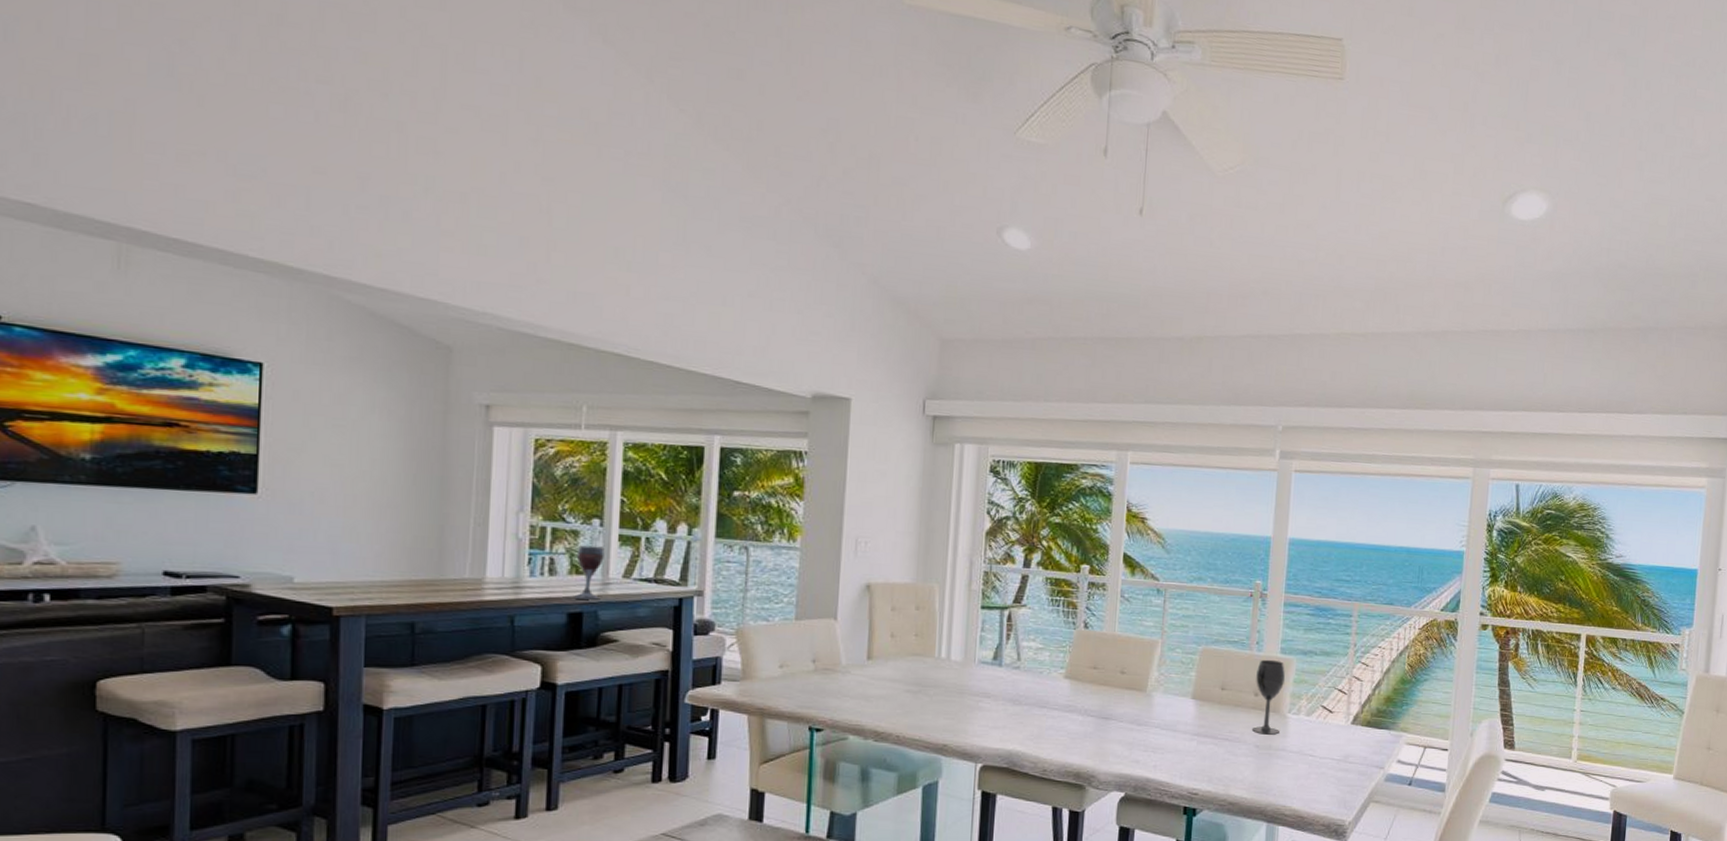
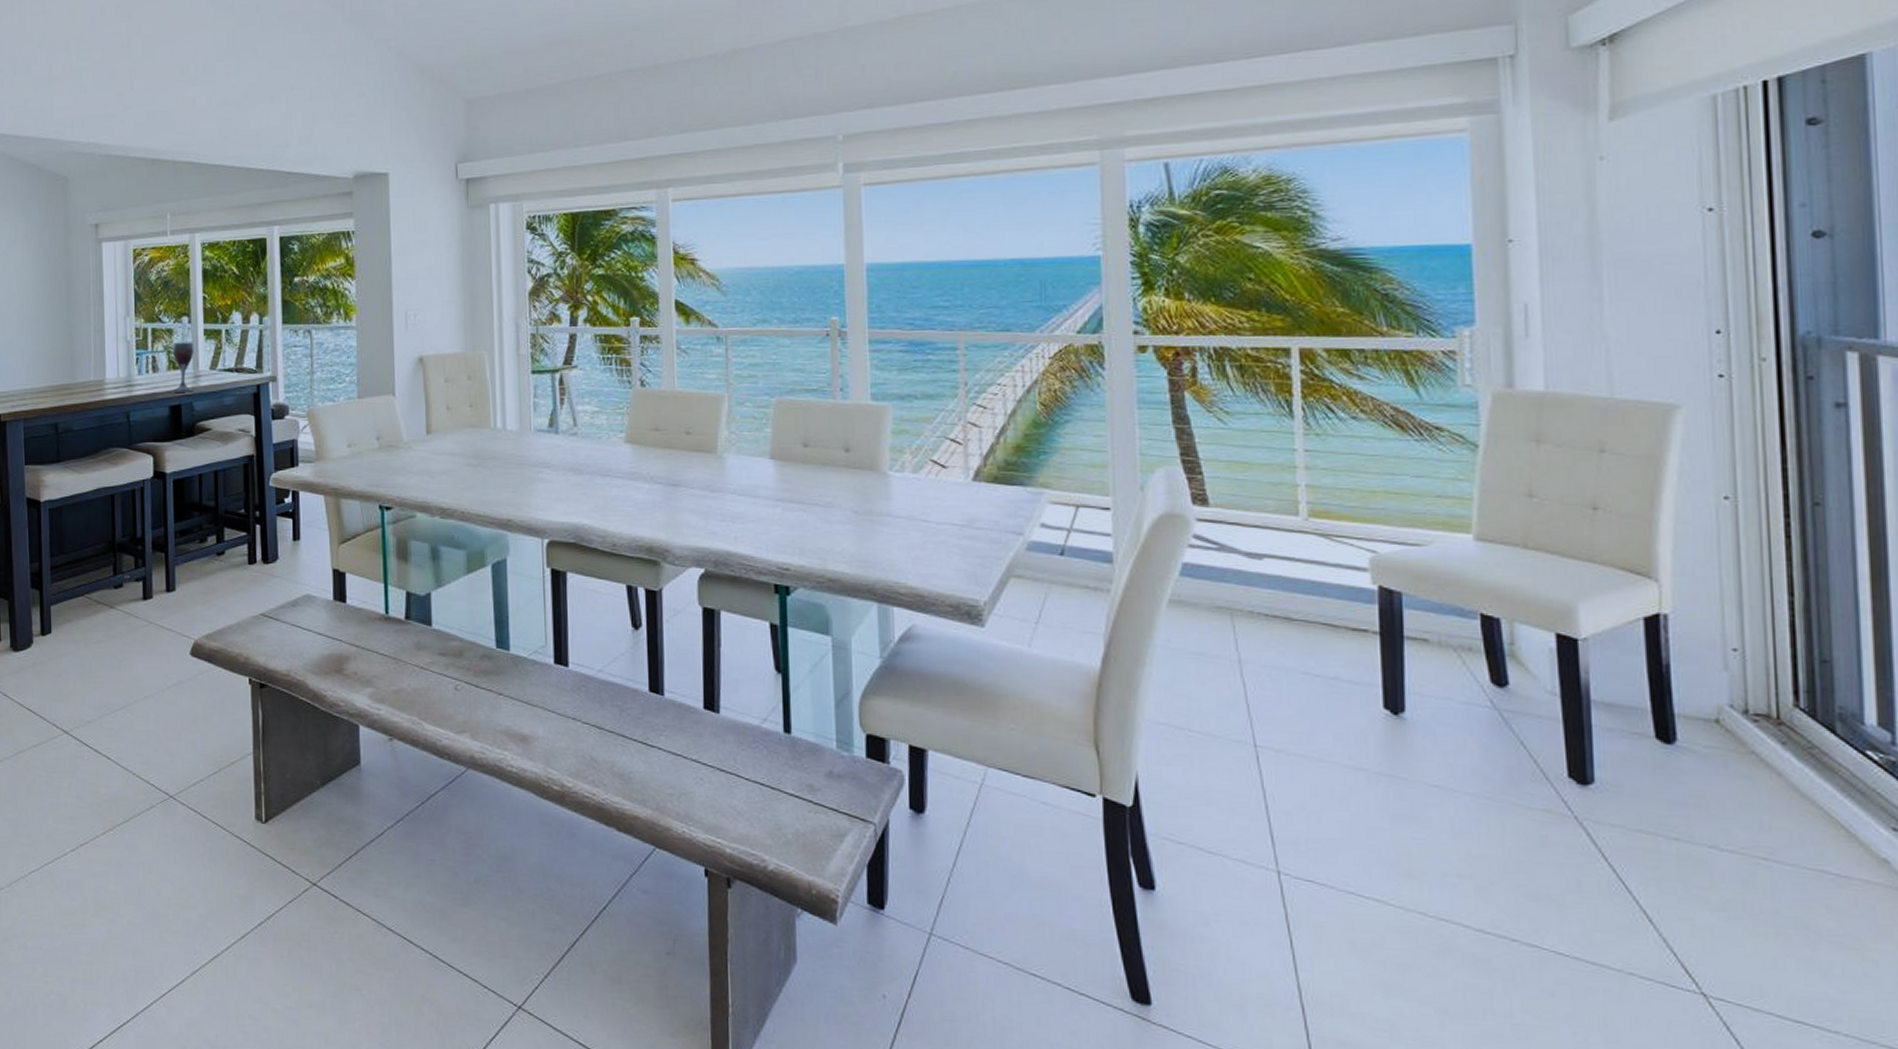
wine glass: present [1252,659,1286,735] -> none [844,408,881,497]

